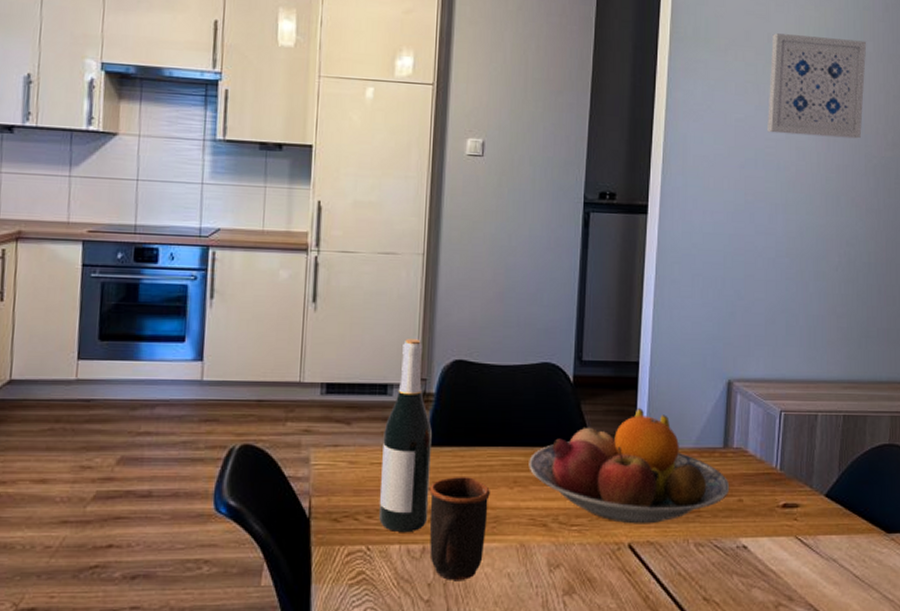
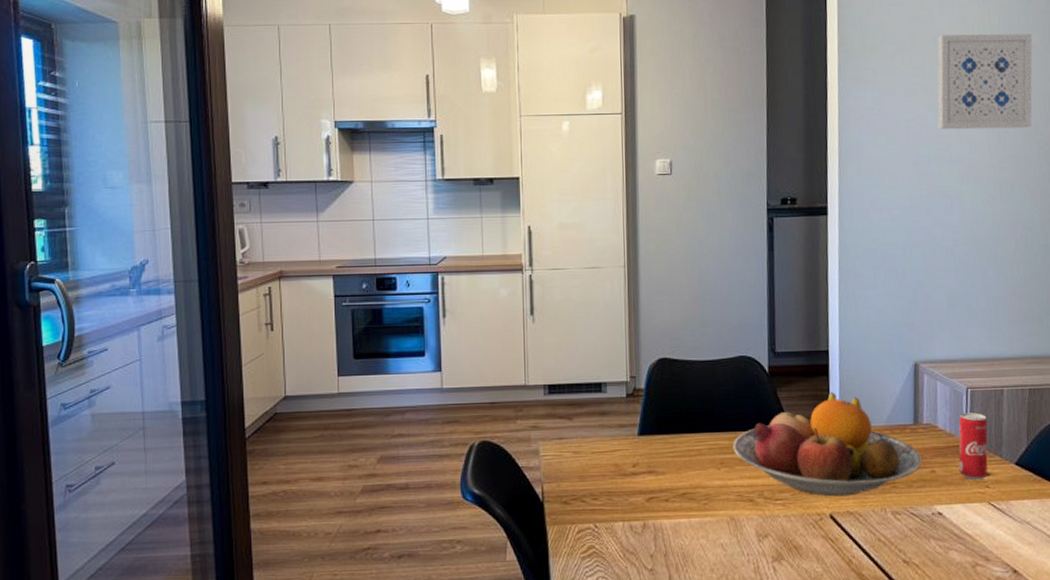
wine bottle: present [379,339,432,533] -> none [601,342,646,512]
mug: present [429,477,490,580] -> none [645,461,700,551]
beverage can: none [767,438,799,512] -> present [958,413,988,481]

